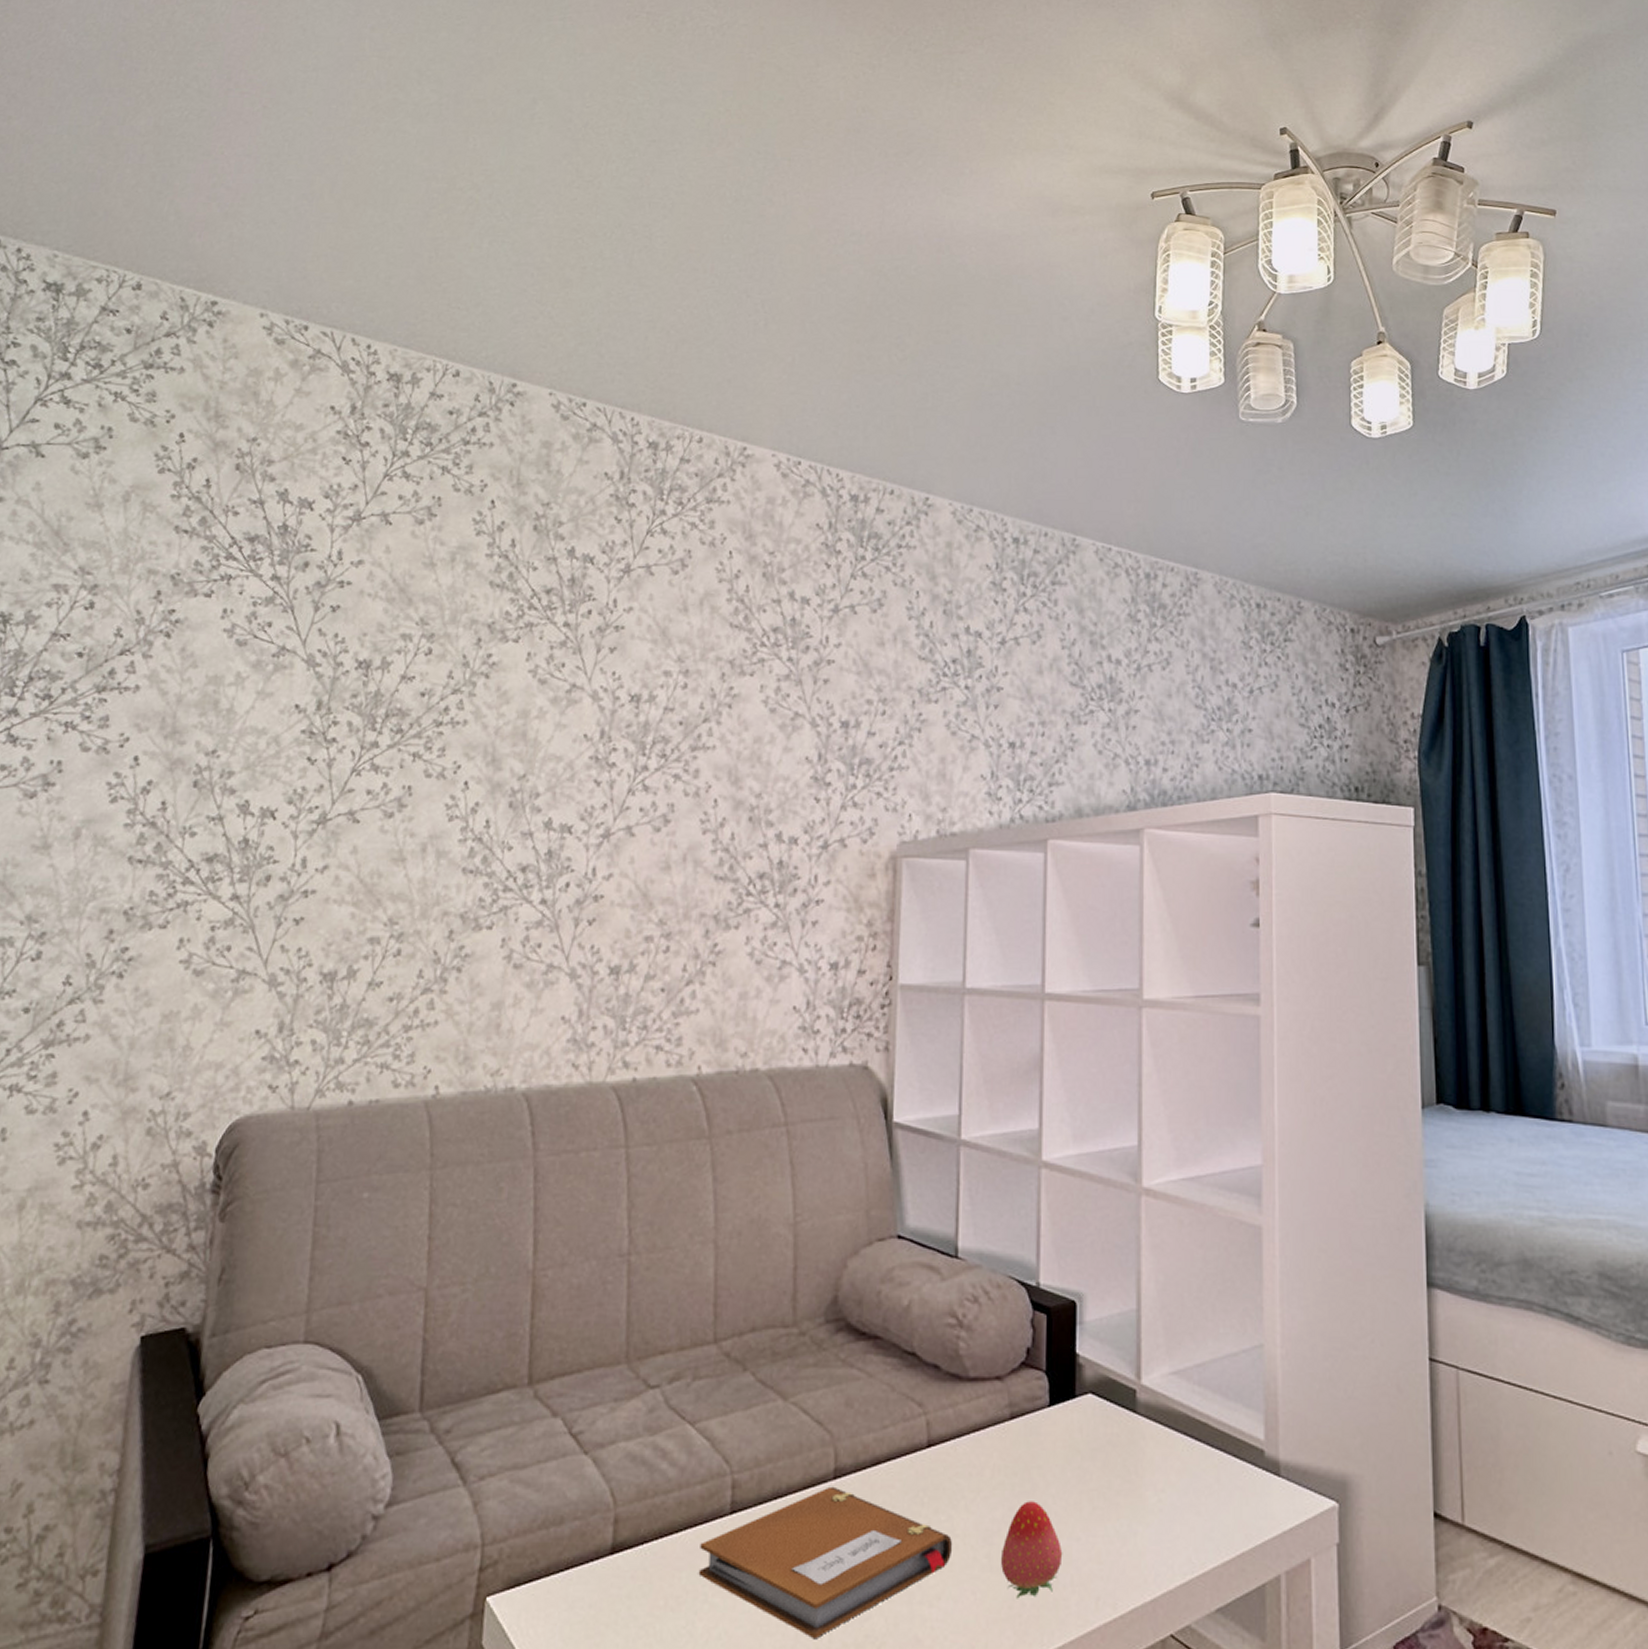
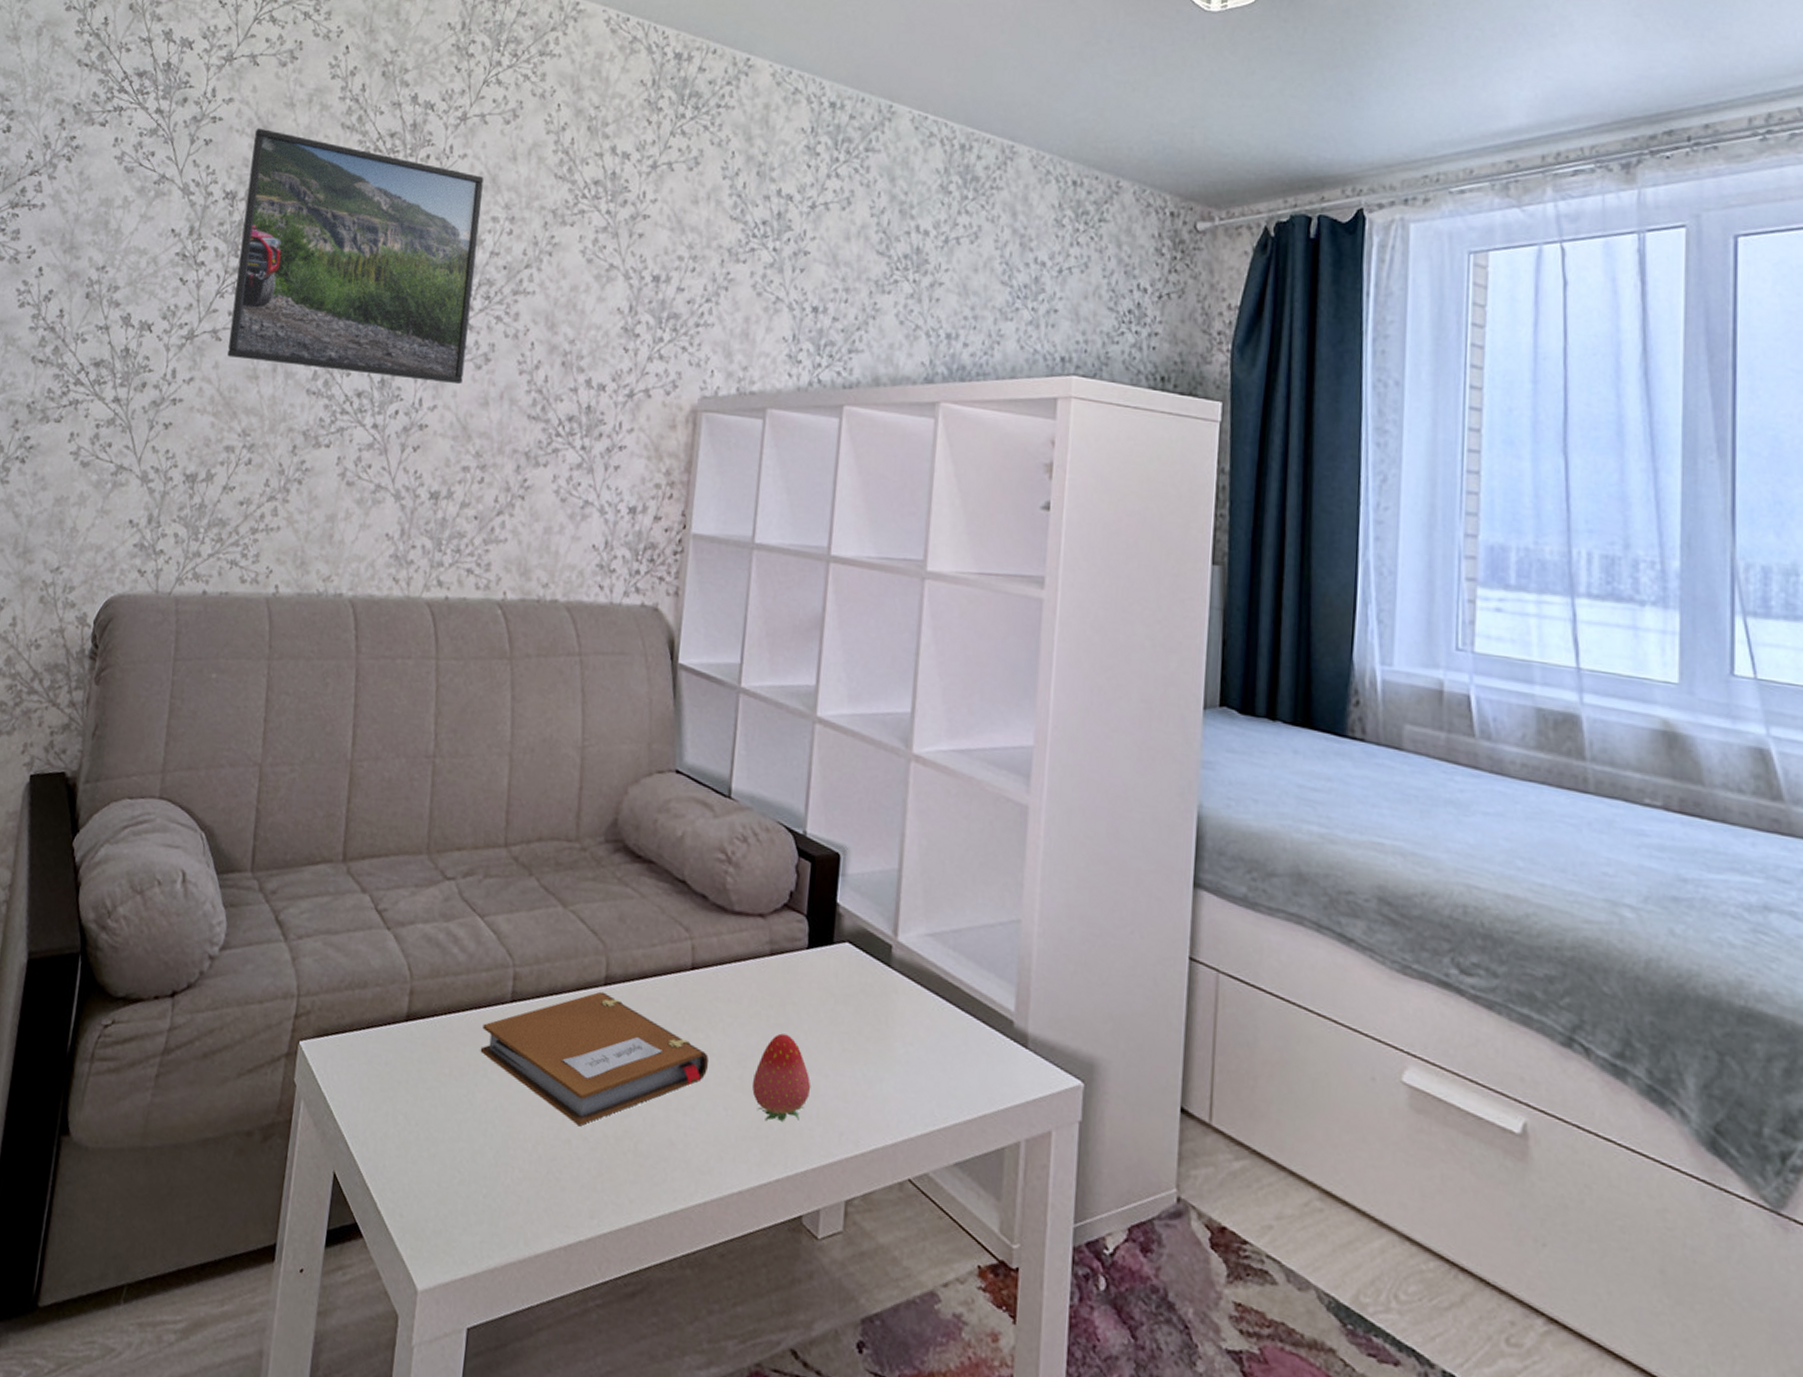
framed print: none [367,590,653,850] -> present [227,128,484,385]

